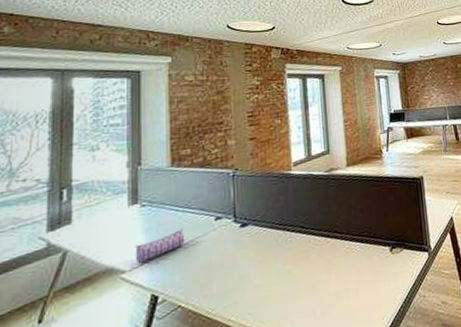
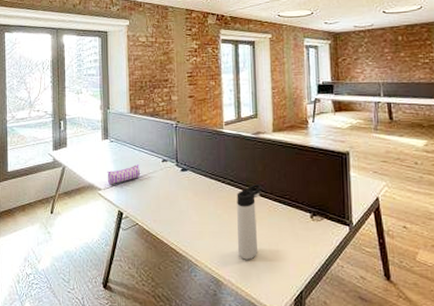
thermos bottle: none [309,226,337,317] -> present [237,184,261,260]

